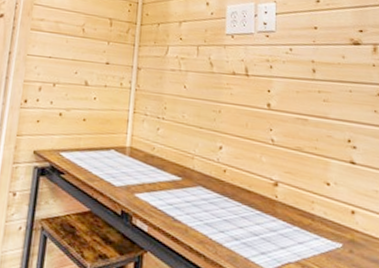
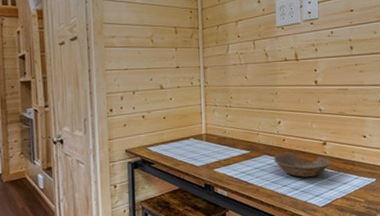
bowl: none [210,187,284,226] -> present [274,153,332,177]

